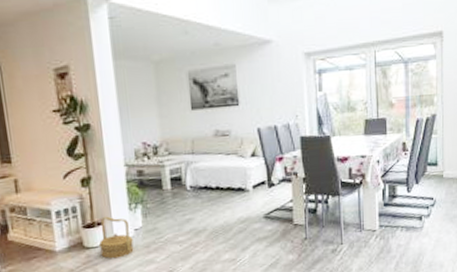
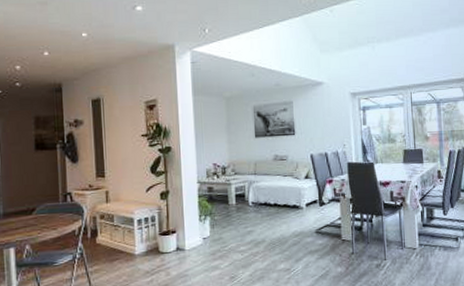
basket: present [99,216,134,259] -> none [173,225,202,264]

